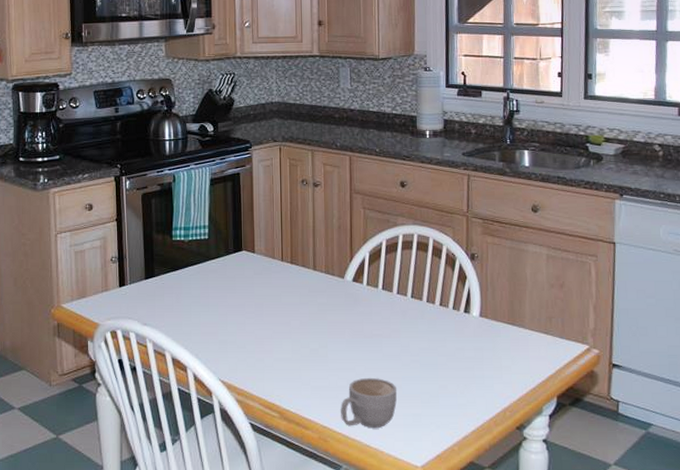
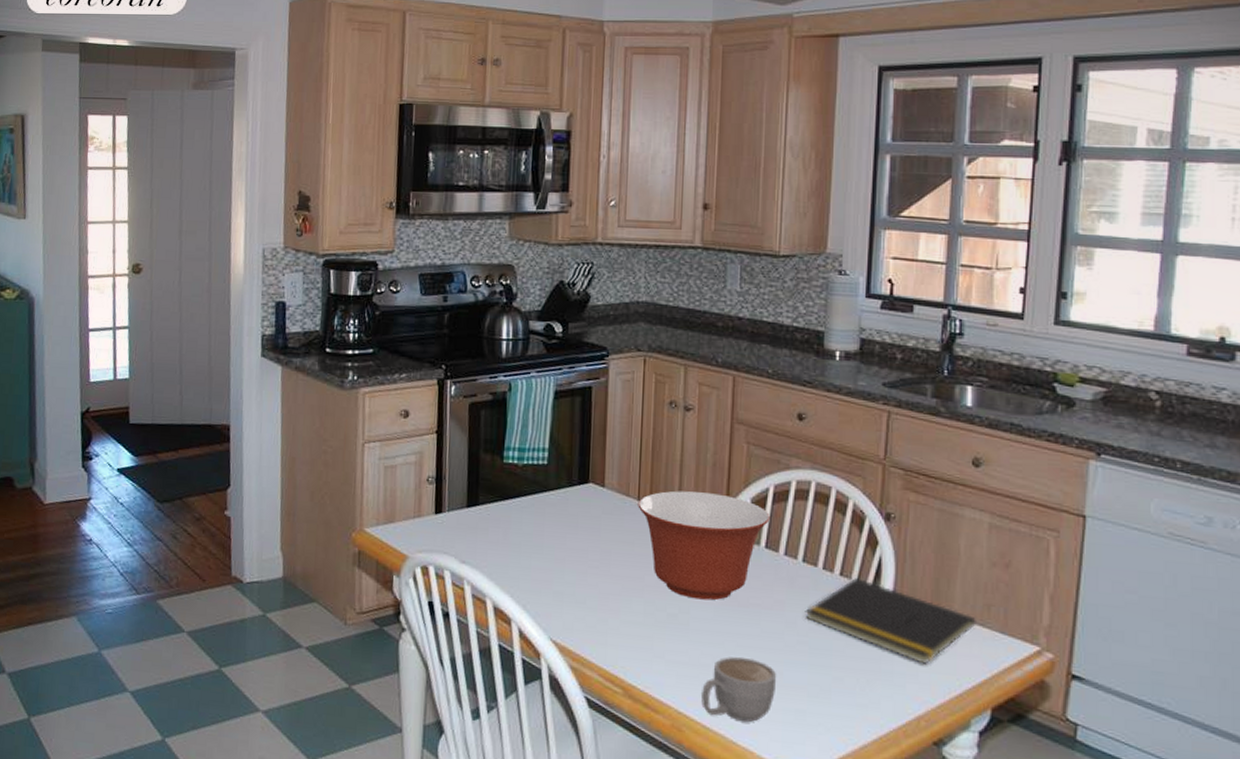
mixing bowl: none [282,250,384,335] -> present [638,490,770,601]
notepad: none [415,305,542,368] -> present [805,577,976,664]

